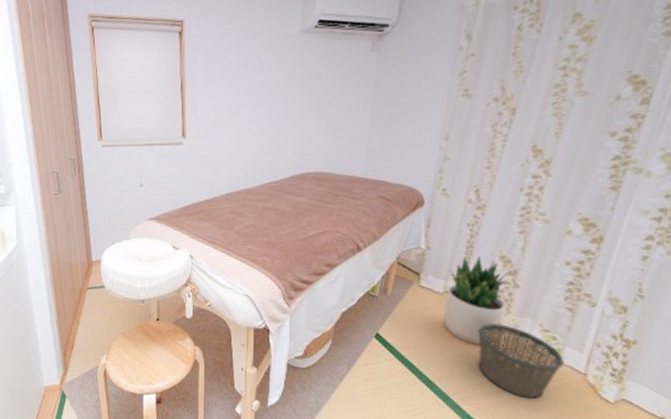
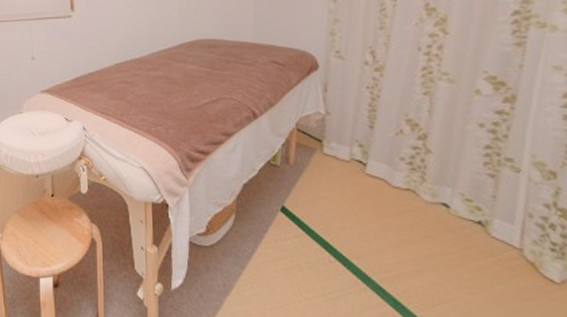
planter: present [444,256,512,346] -> none [352,120,421,219]
basket: present [478,323,564,399] -> none [393,193,495,279]

